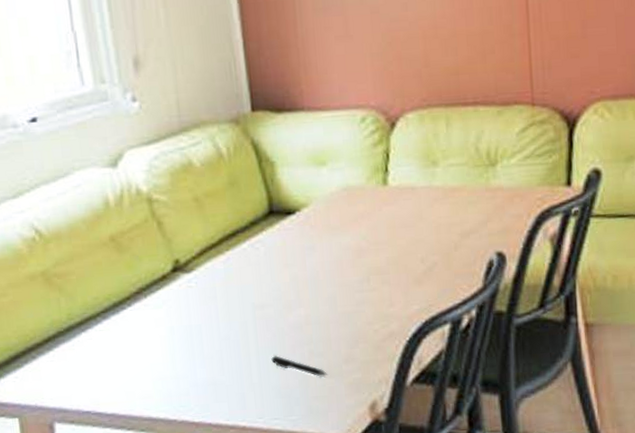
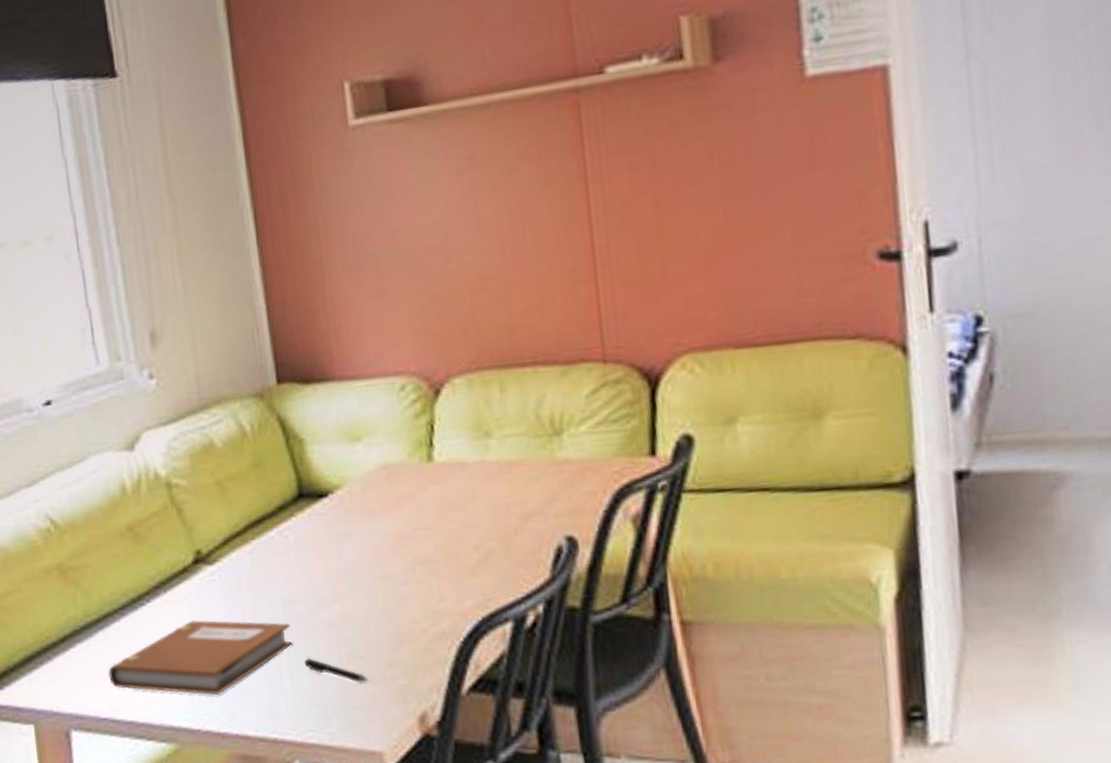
notebook: none [91,322,262,389] -> present [108,620,293,695]

